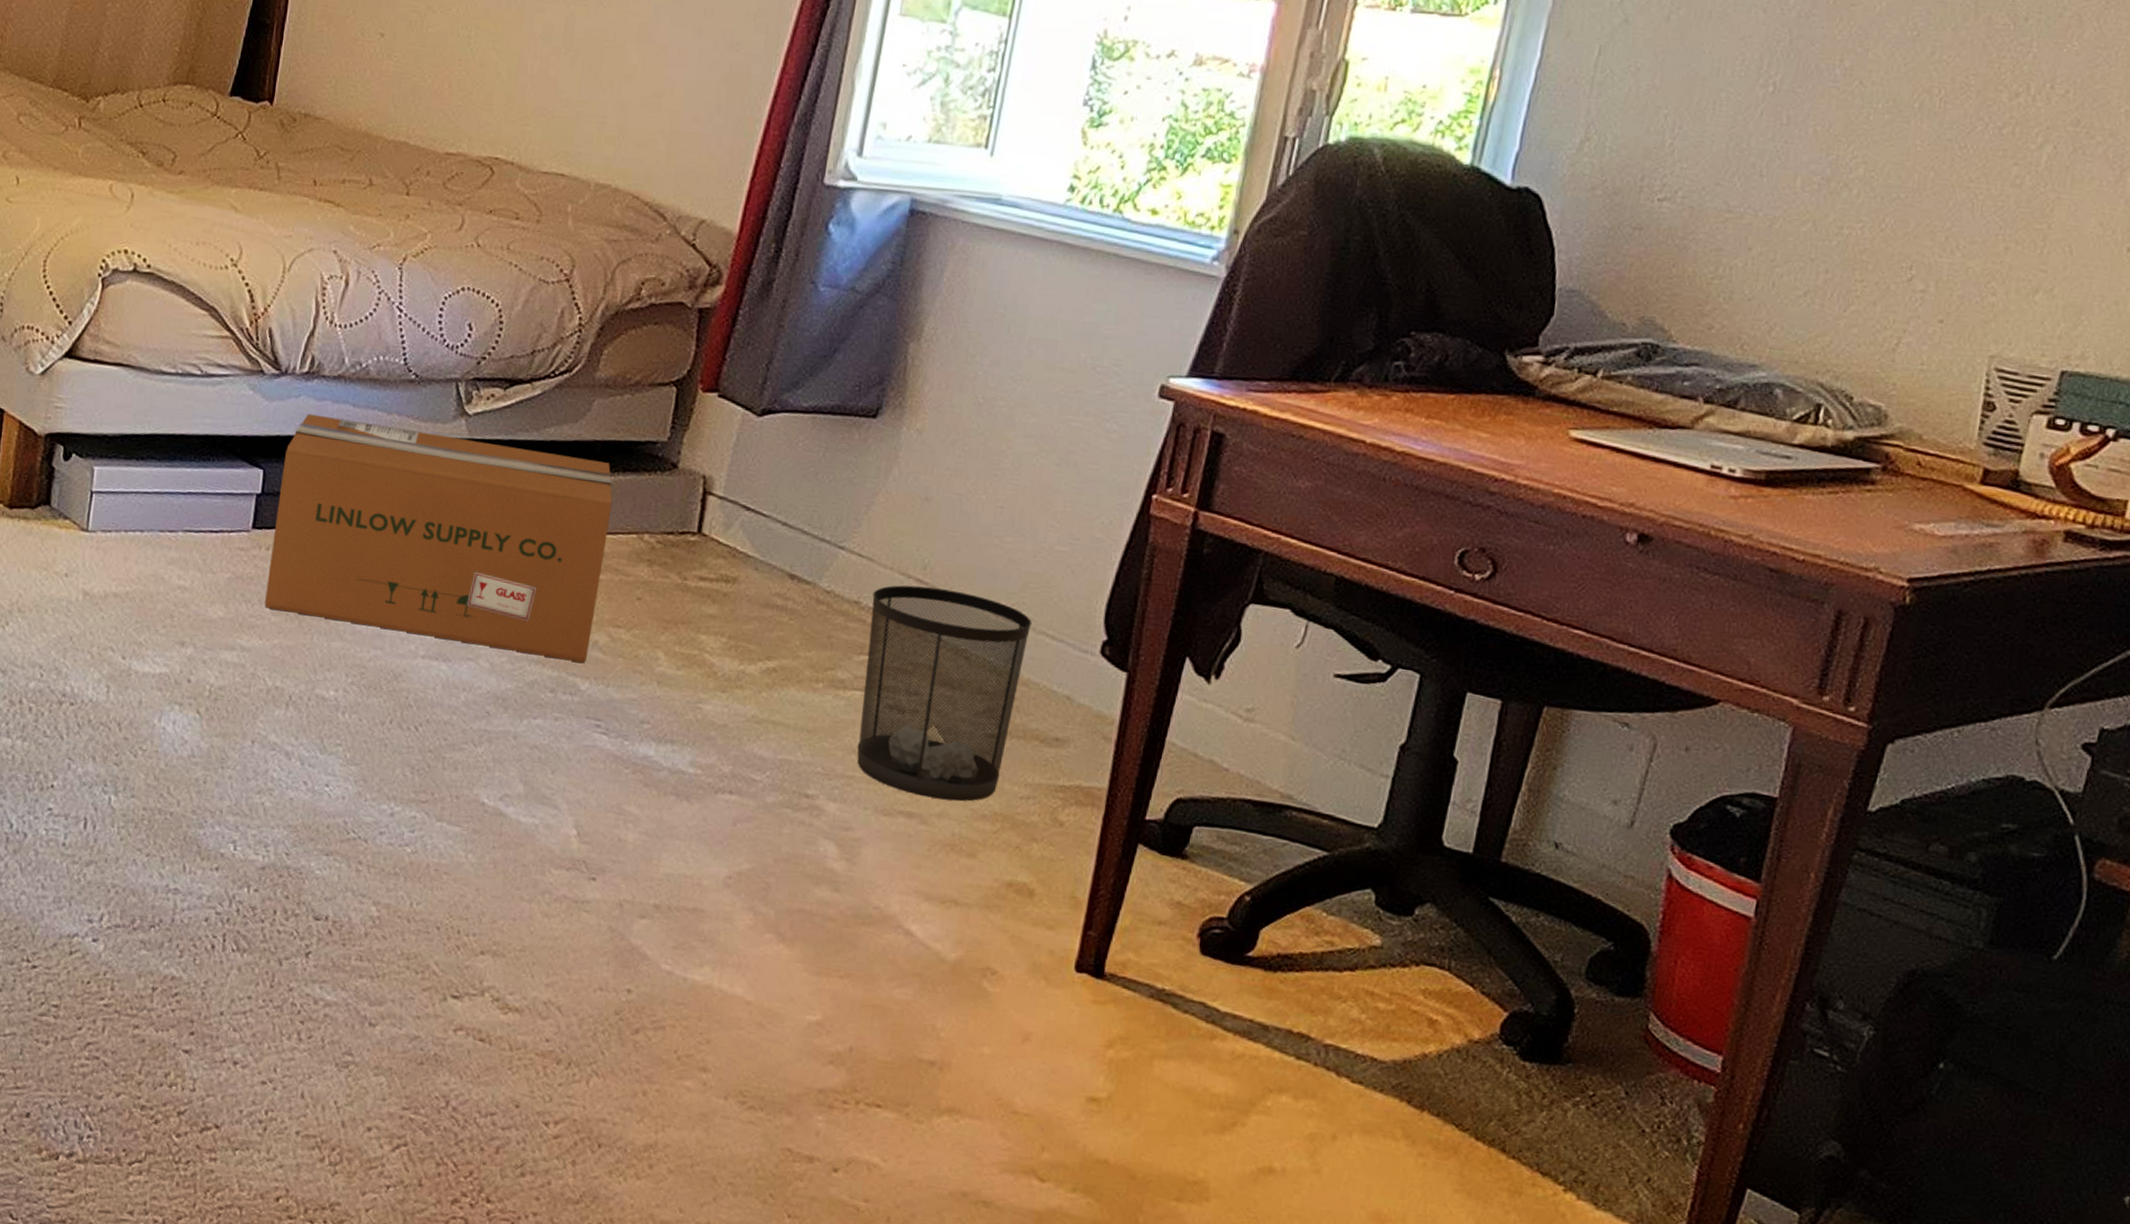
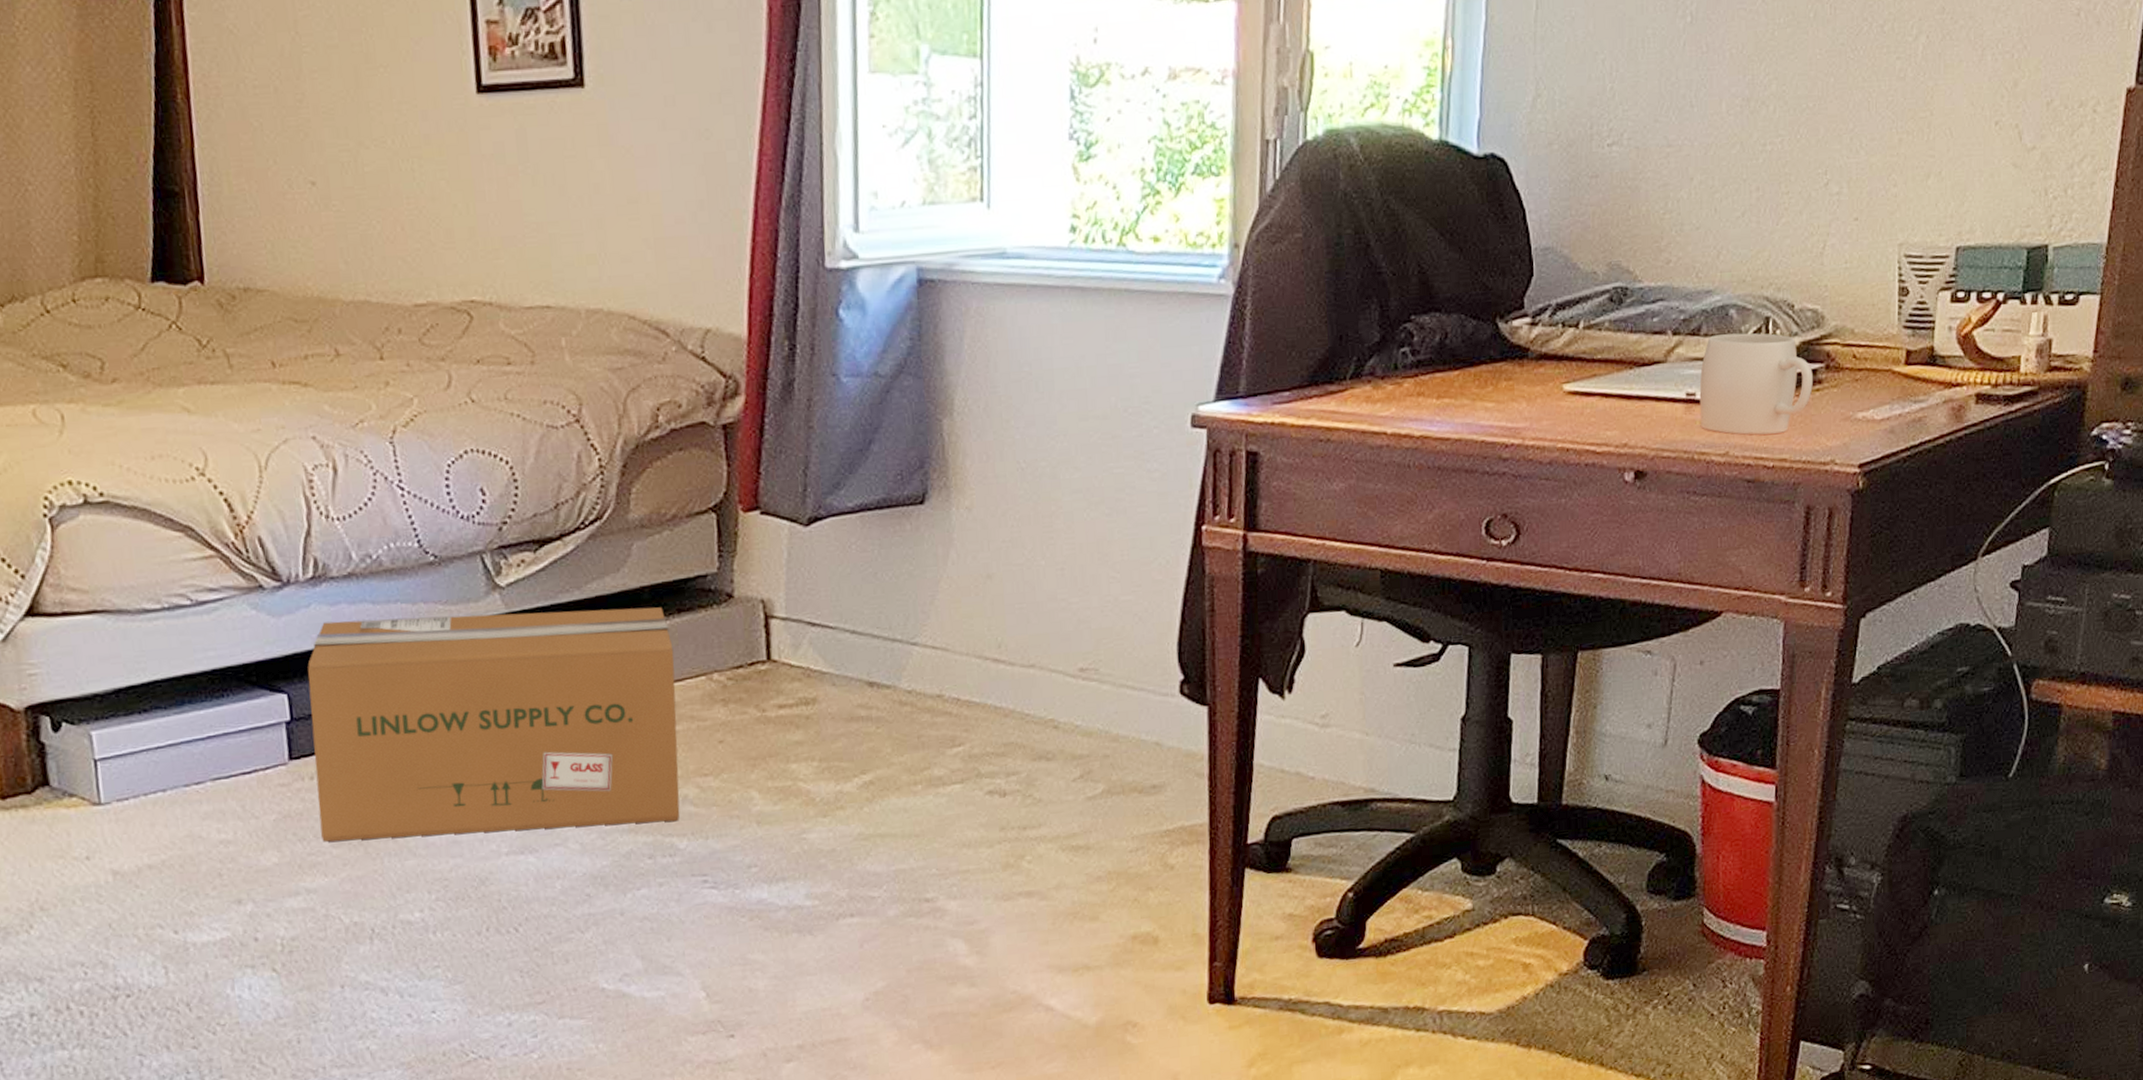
waste bin: present [857,585,1033,802] -> none [953,662,1112,873]
mug: none [1722,411,1866,528] -> present [1699,333,1814,436]

